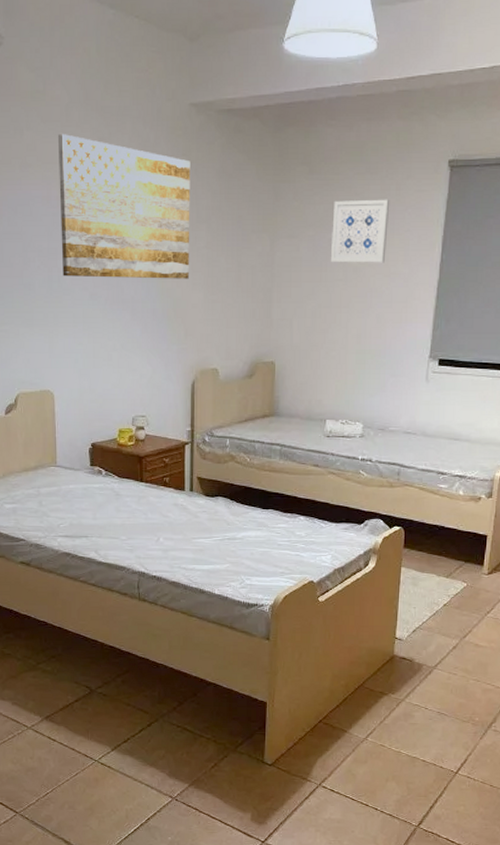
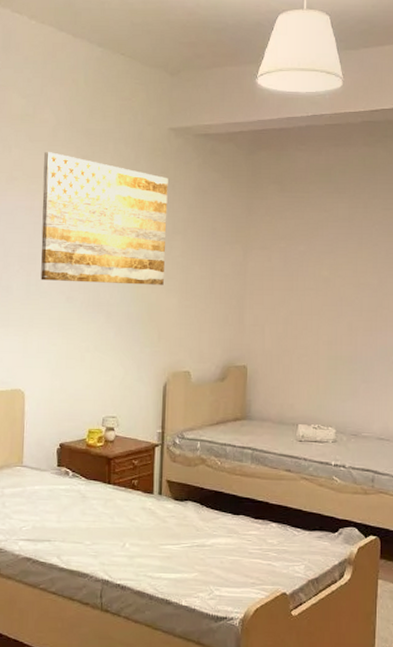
wall art: present [330,199,390,263] -> none [301,216,358,274]

